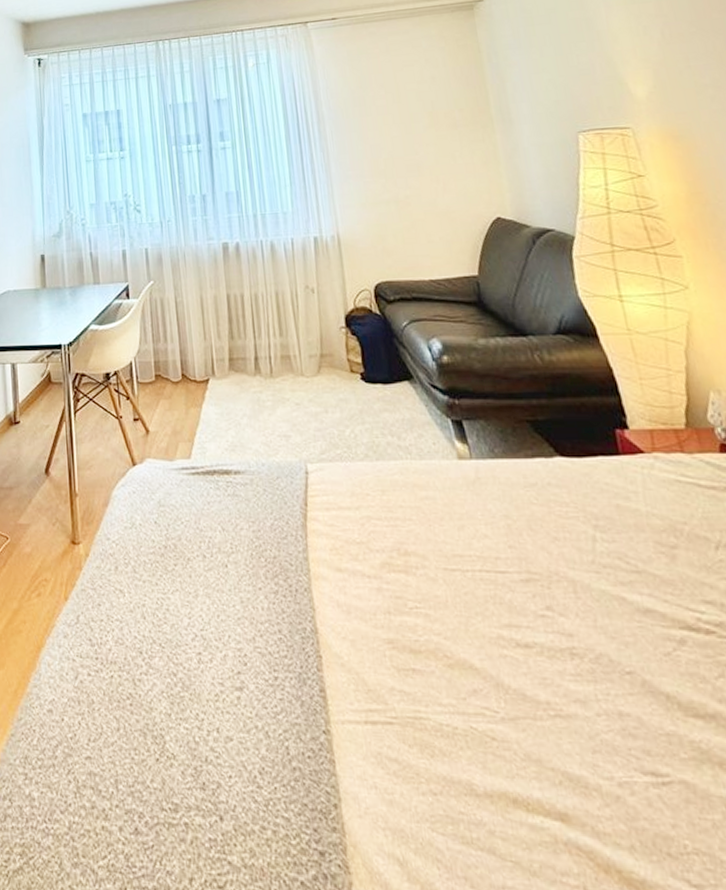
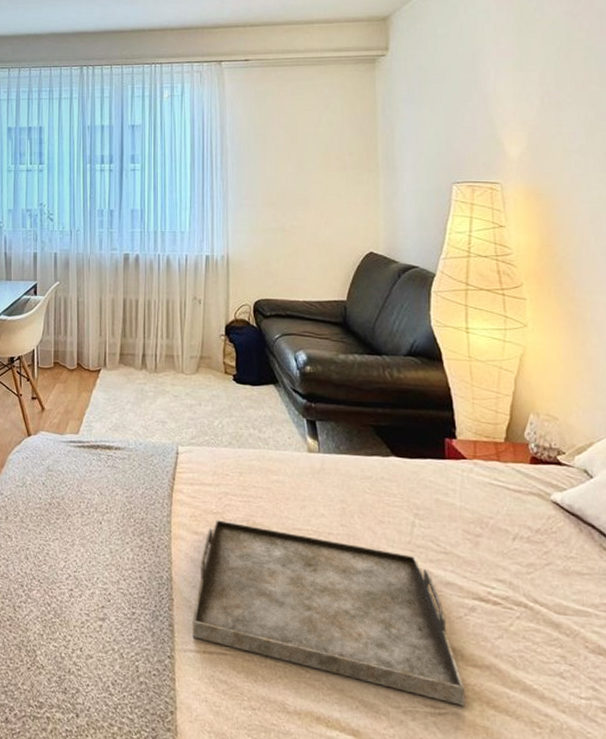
serving tray: none [347,552,694,771] -> present [192,520,466,706]

